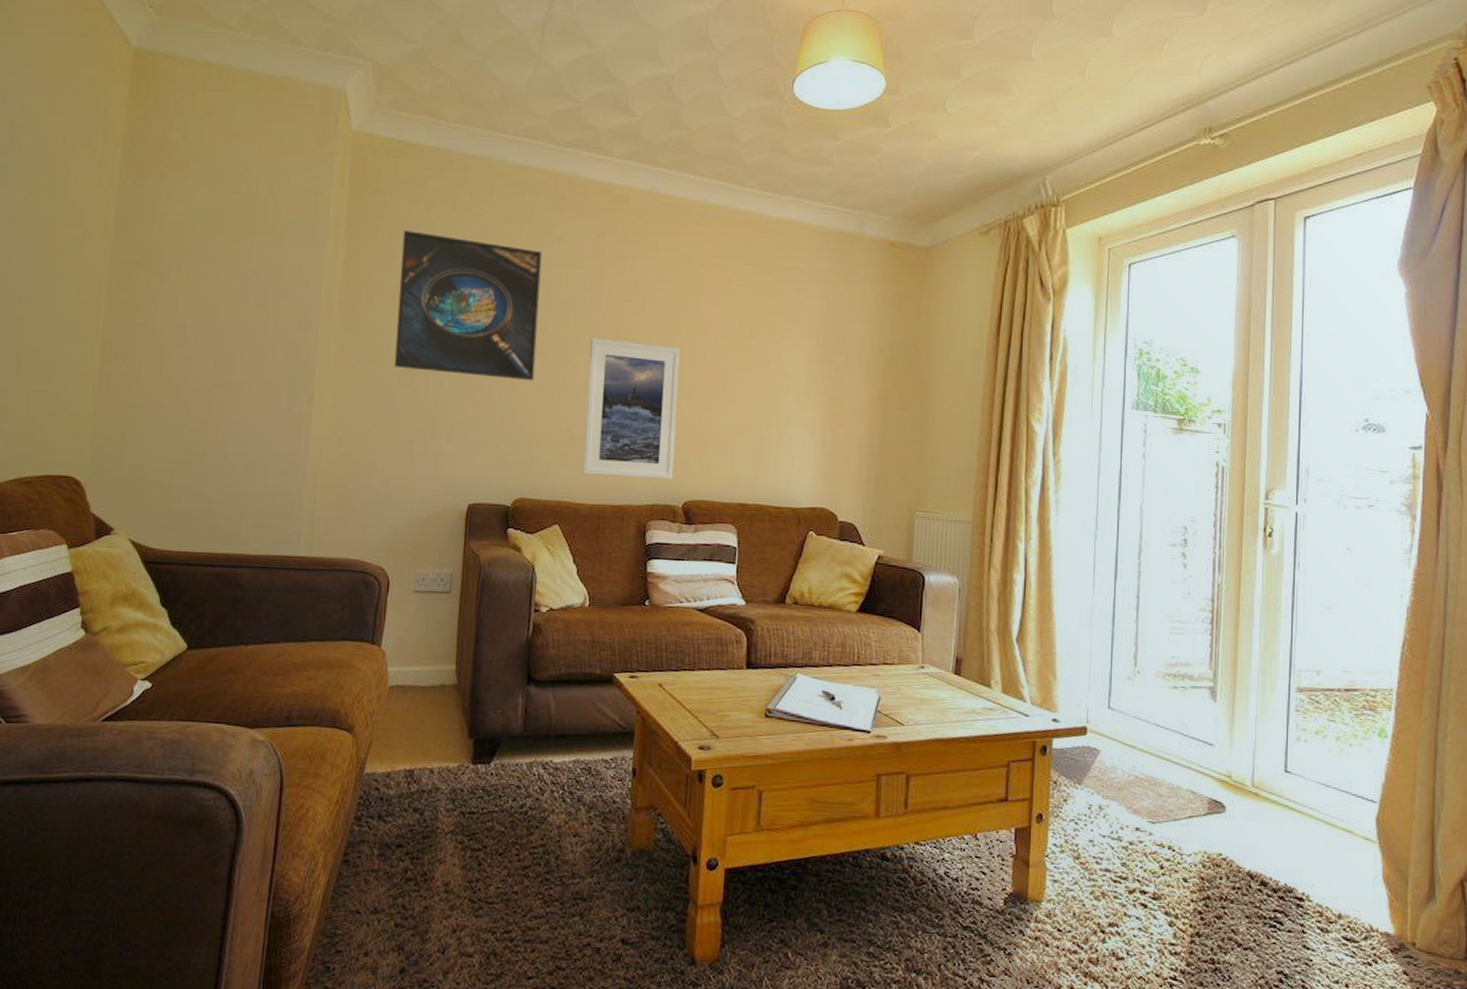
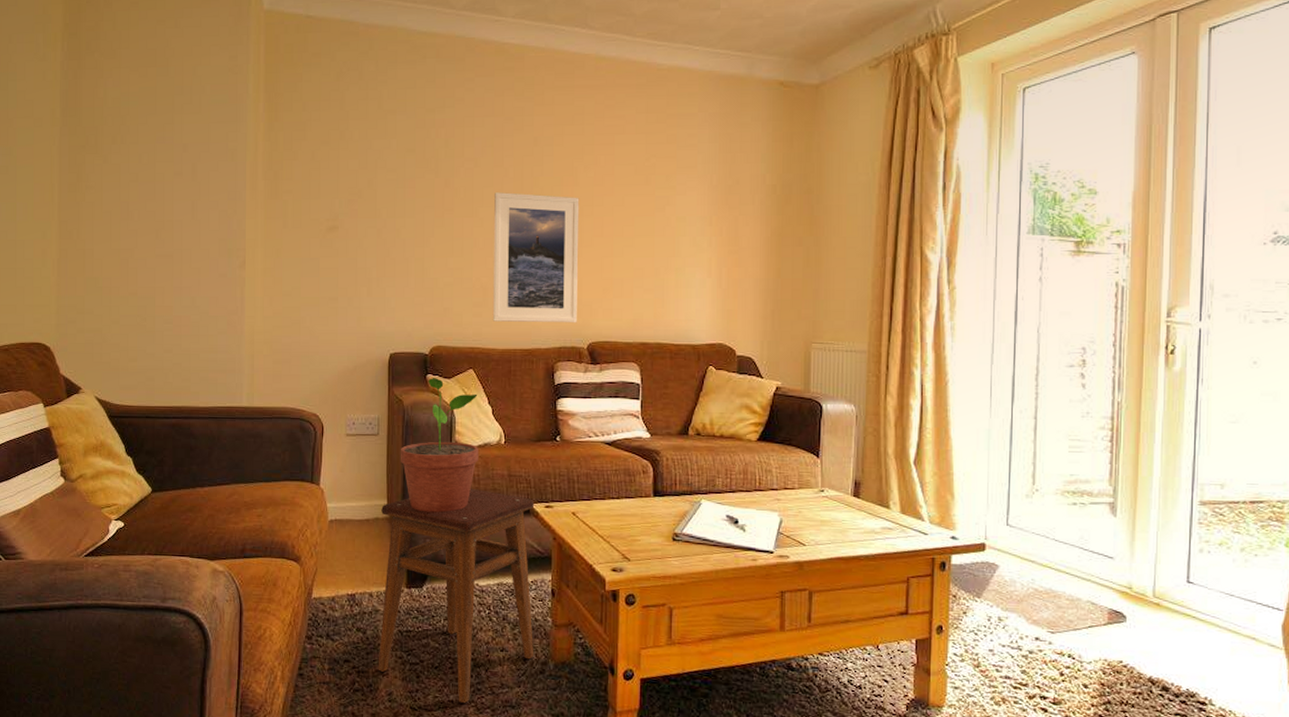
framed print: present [394,231,542,381] -> none [315,101,445,237]
stool: none [434,654,619,896] -> present [378,488,535,704]
potted plant: none [472,532,562,681] -> present [400,378,479,513]

